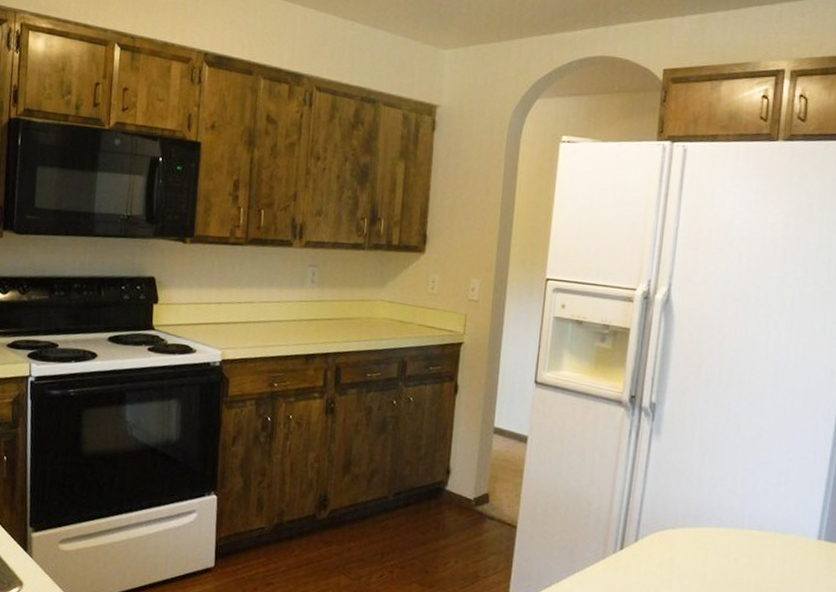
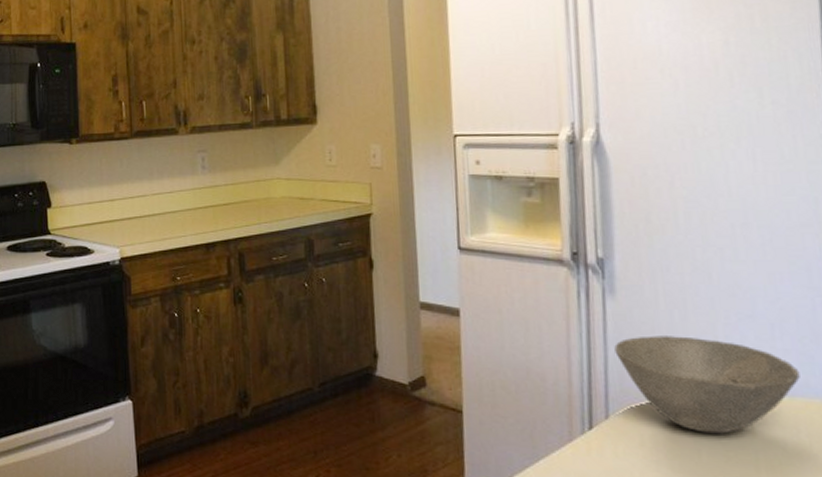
bowl: none [652,473,794,560] -> present [614,336,800,434]

